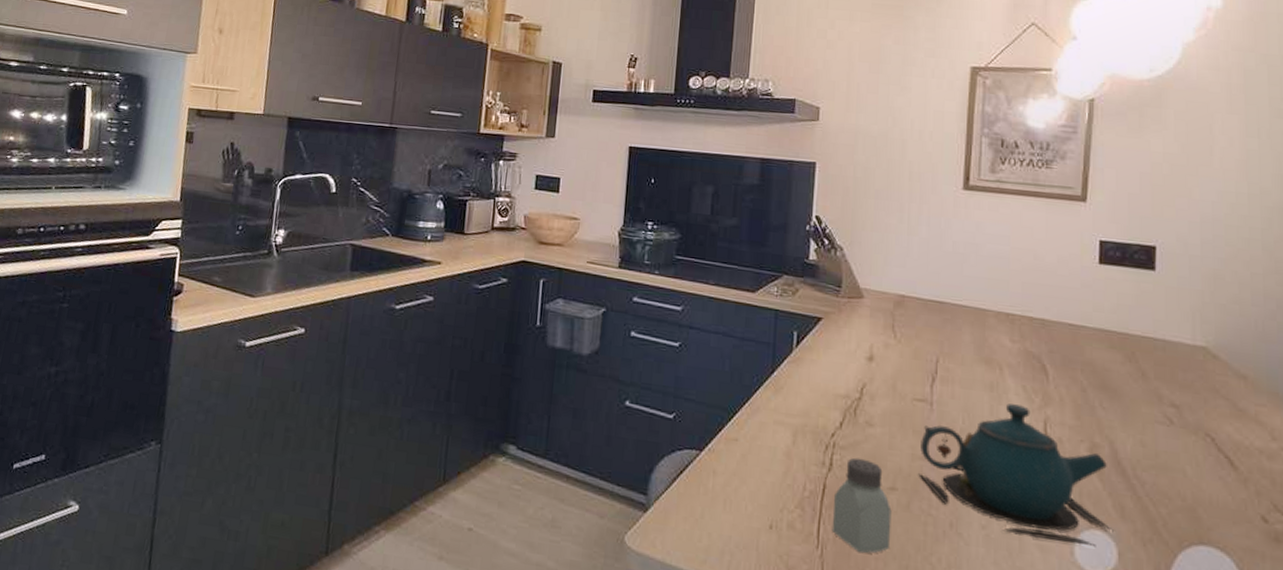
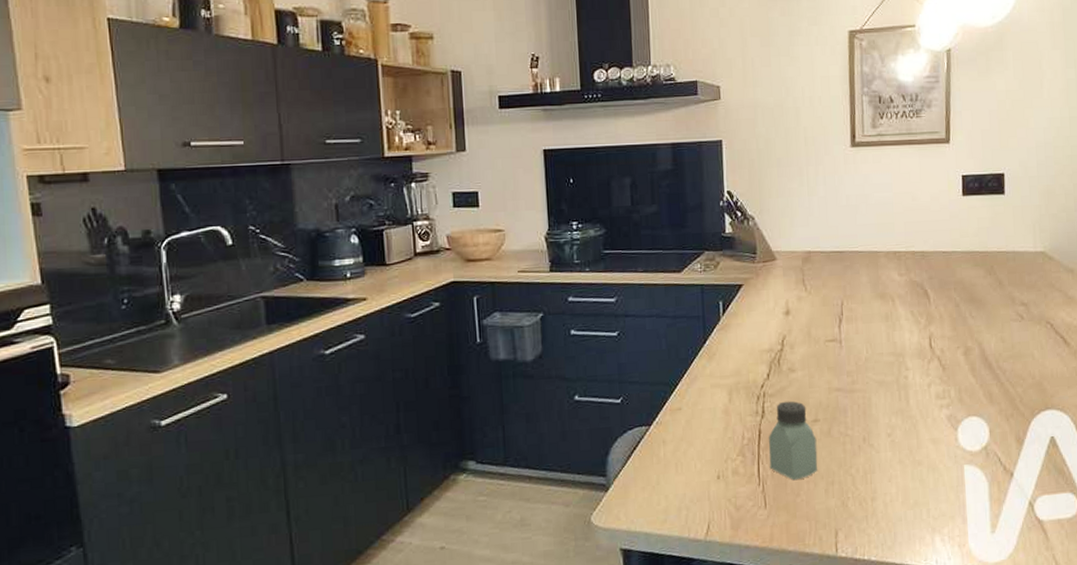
teapot: present [918,403,1113,548] -> none [834,328,985,436]

